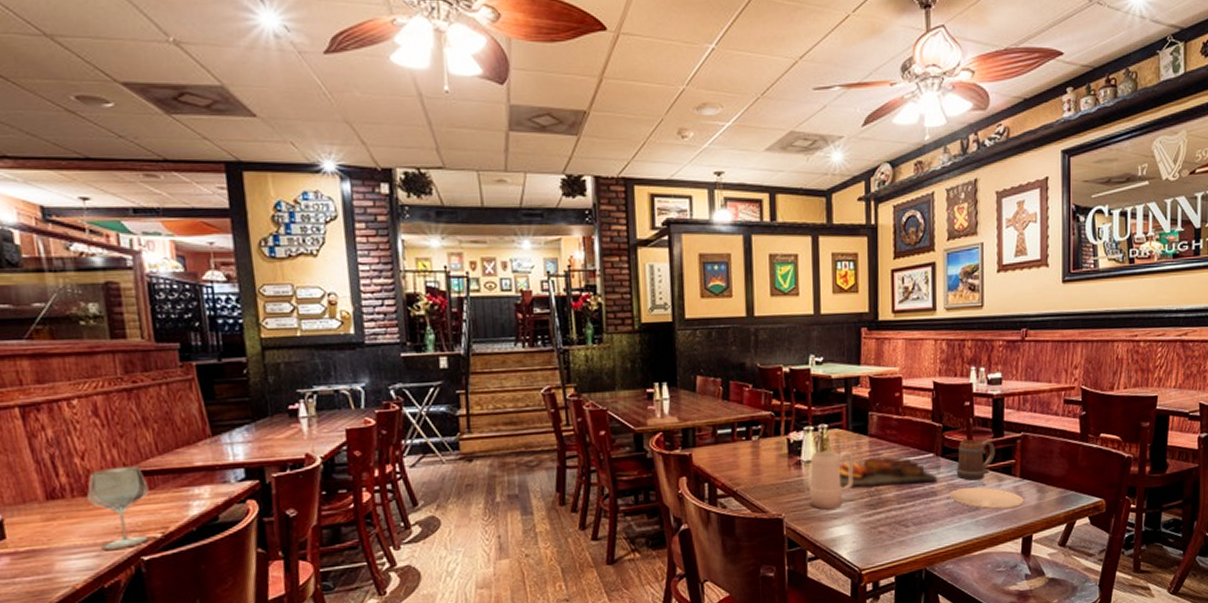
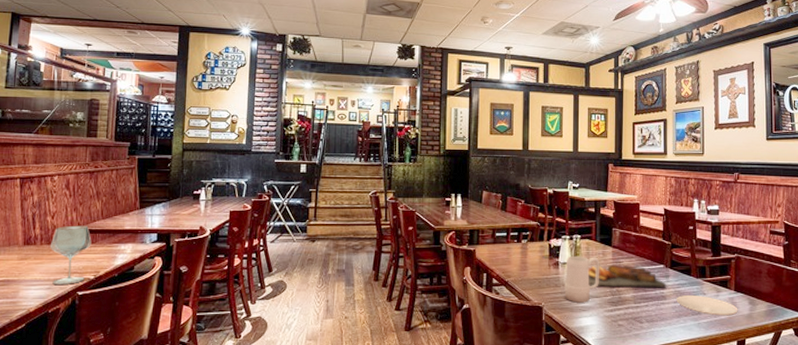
beer mug: present [956,440,995,481] -> none [682,257,714,290]

